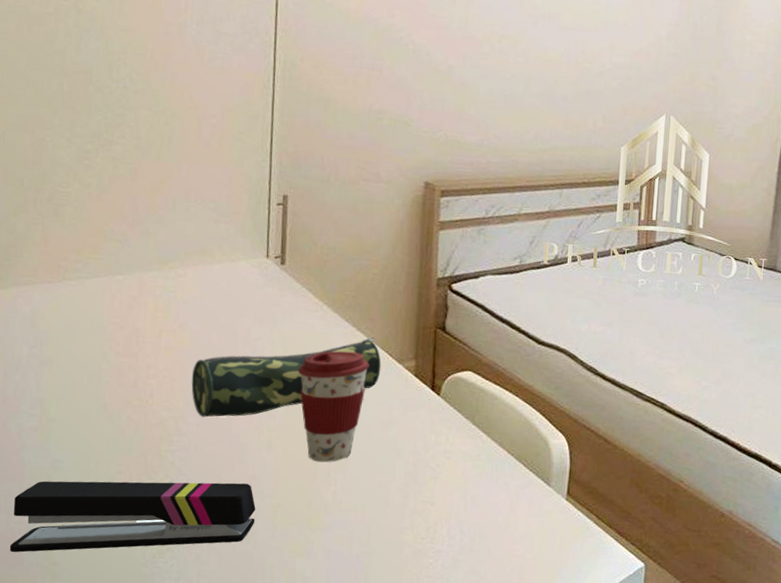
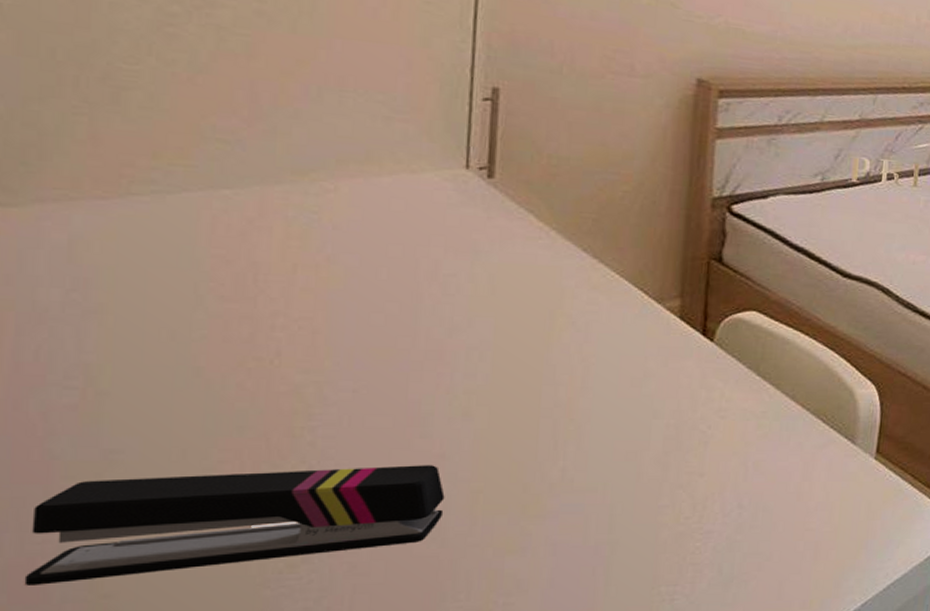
pencil case: present [191,337,381,417] -> none [344,270,633,380]
coffee cup: present [297,351,369,463] -> none [511,288,616,432]

